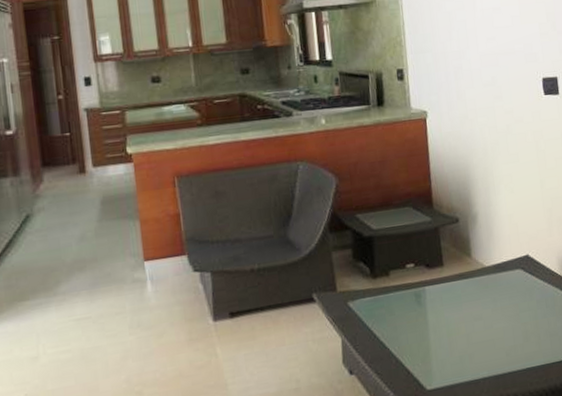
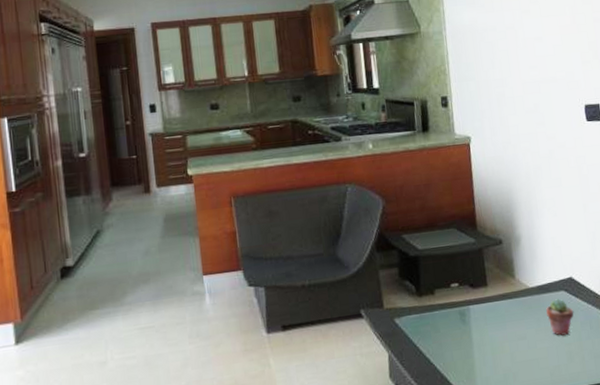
potted succulent: none [502,277,531,316] -> present [546,299,574,336]

